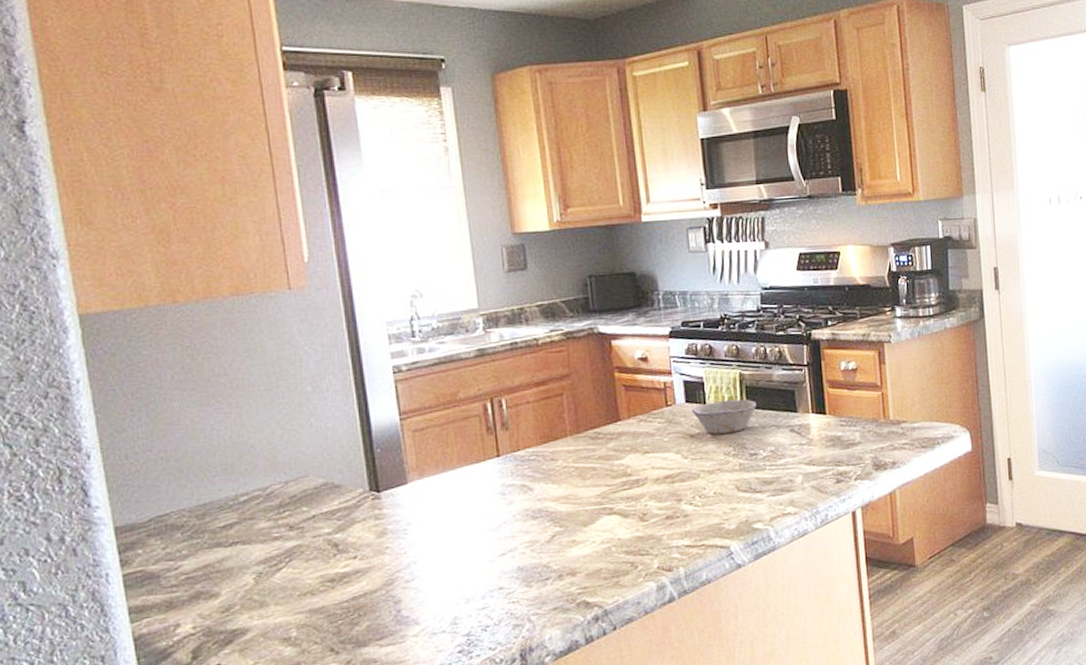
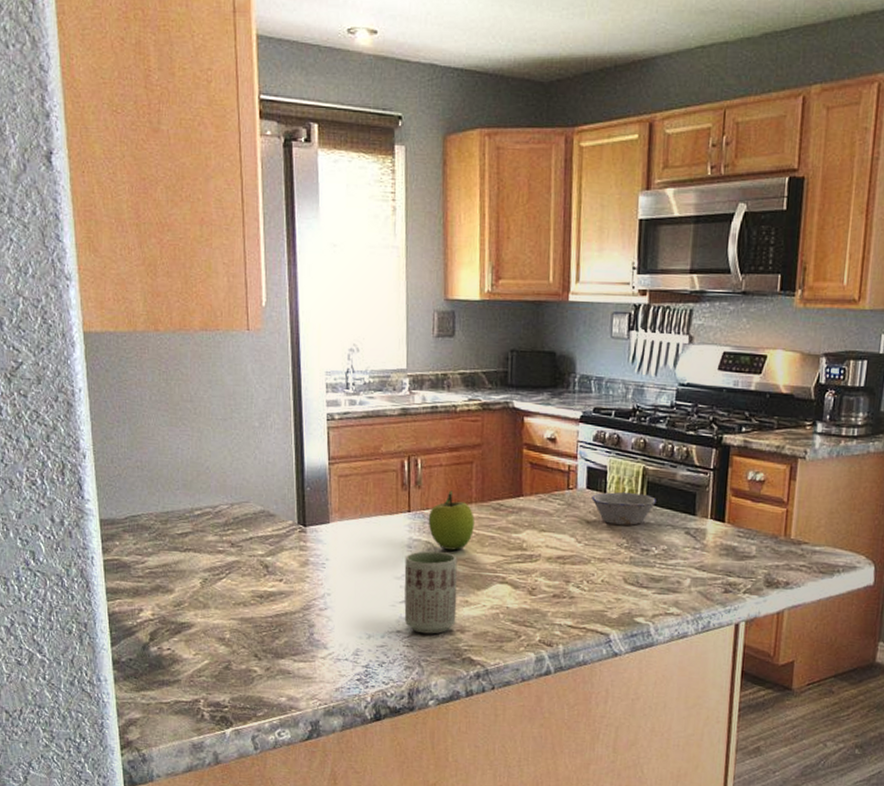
cup: none [499,492,565,585] -> present [404,551,458,634]
fruit: none [520,426,573,490] -> present [428,490,474,551]

